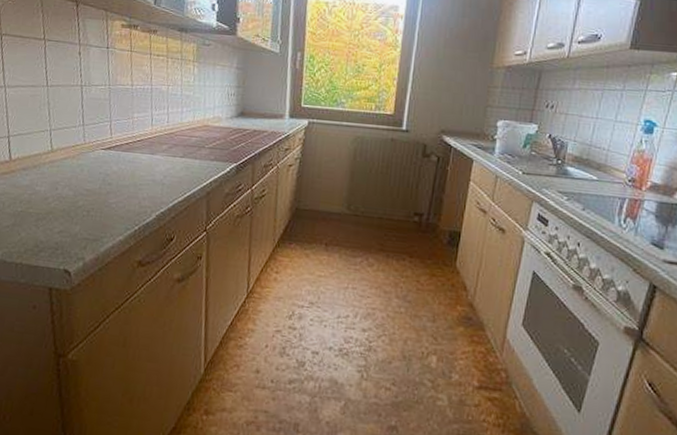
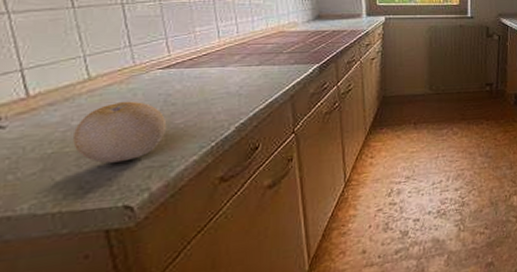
fruit: none [35,175,103,230] -> present [73,101,167,163]

